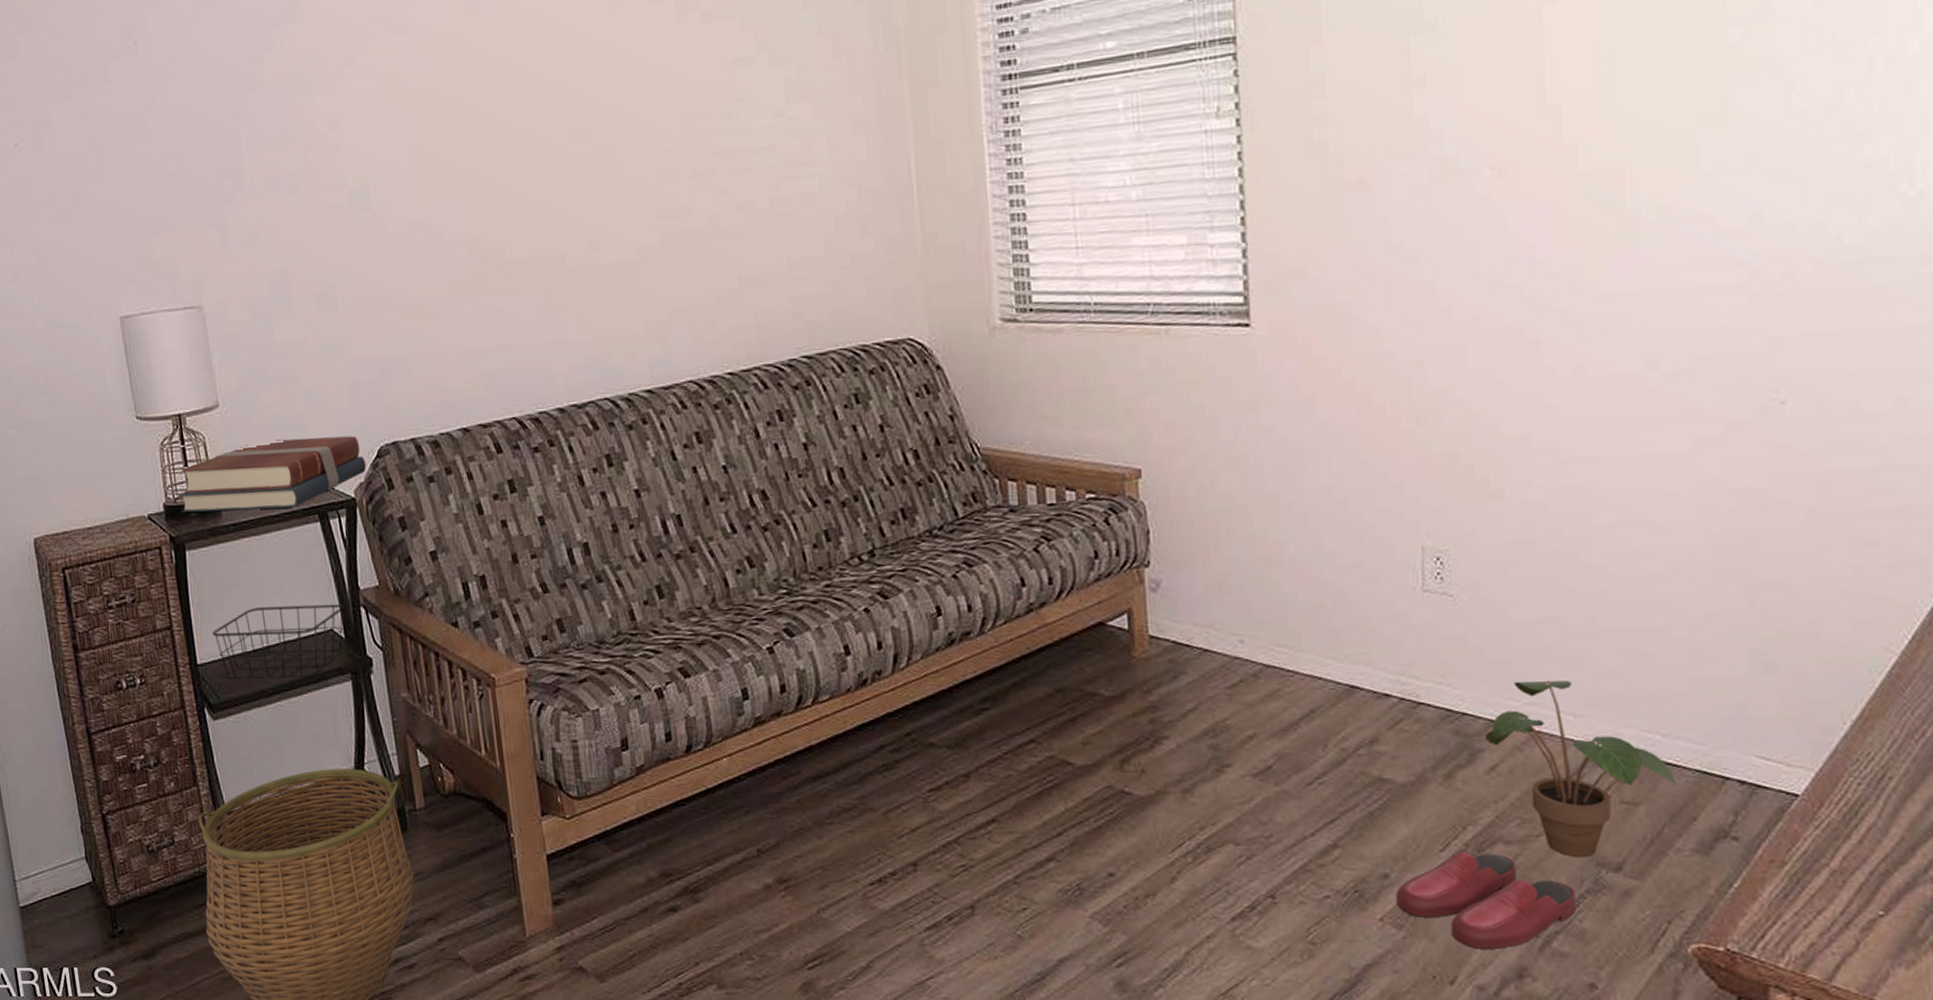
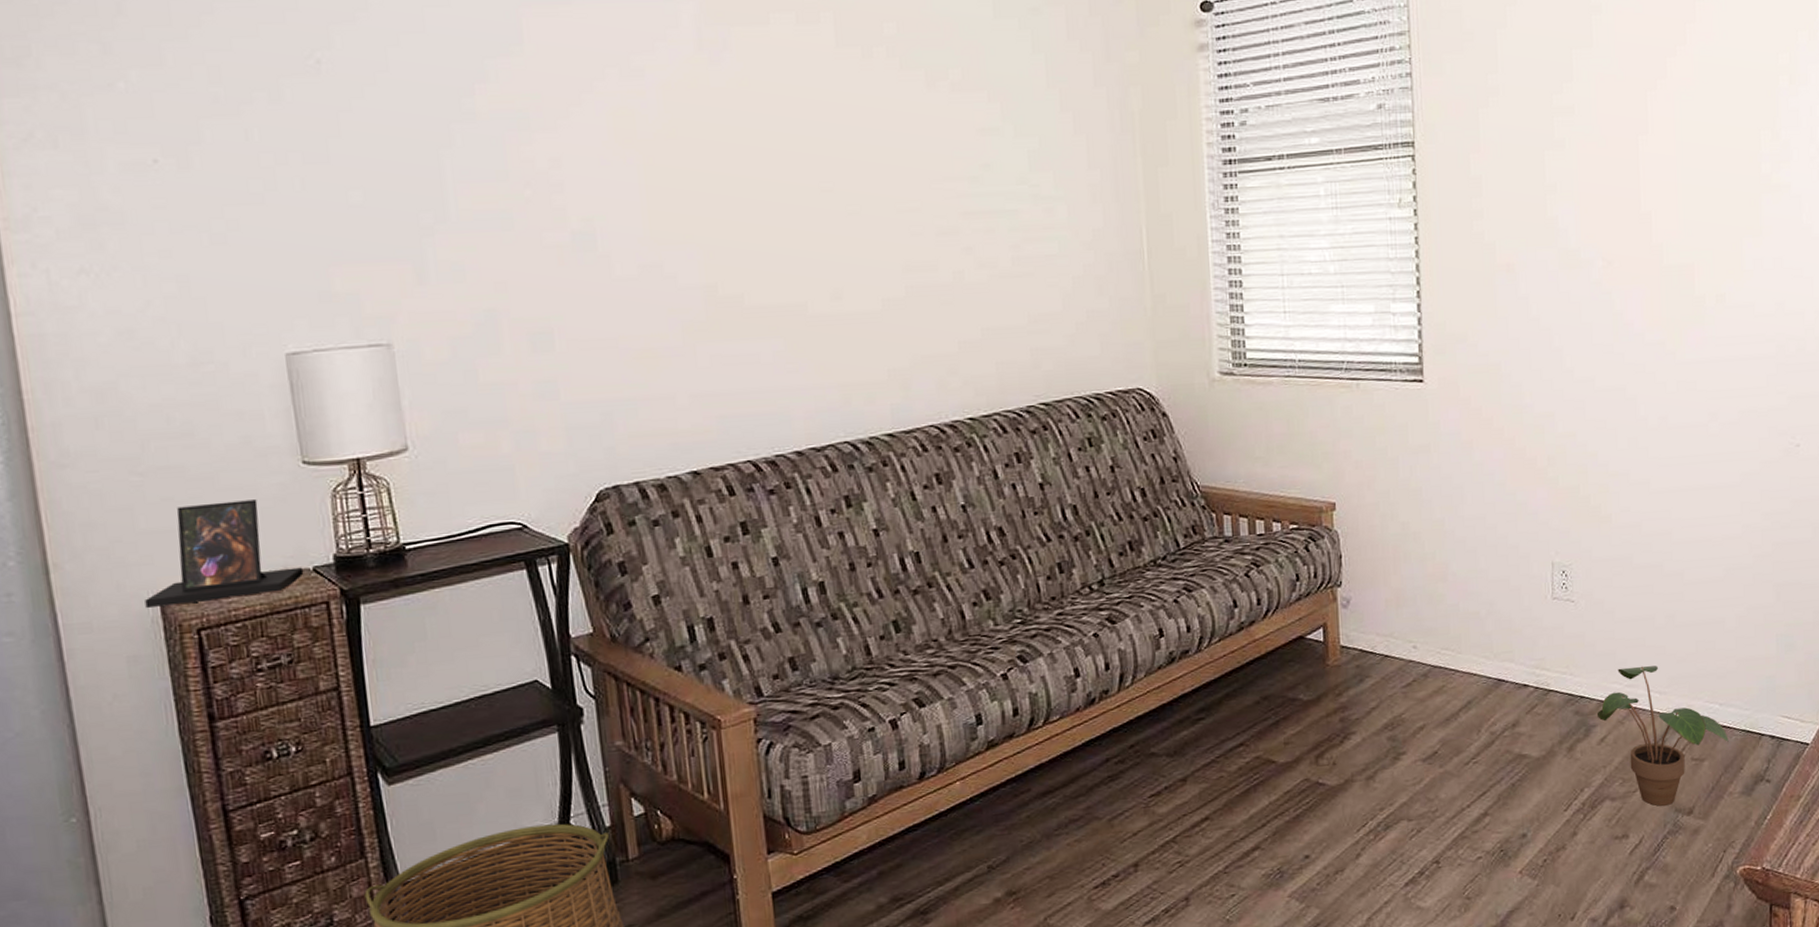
photo frame: none [23,452,141,549] -> present [145,499,304,609]
books: present [179,435,367,513] -> none [354,479,583,564]
basket: present [211,604,345,679] -> none [389,653,553,739]
slippers: present [1396,851,1576,949] -> none [1532,809,1661,889]

